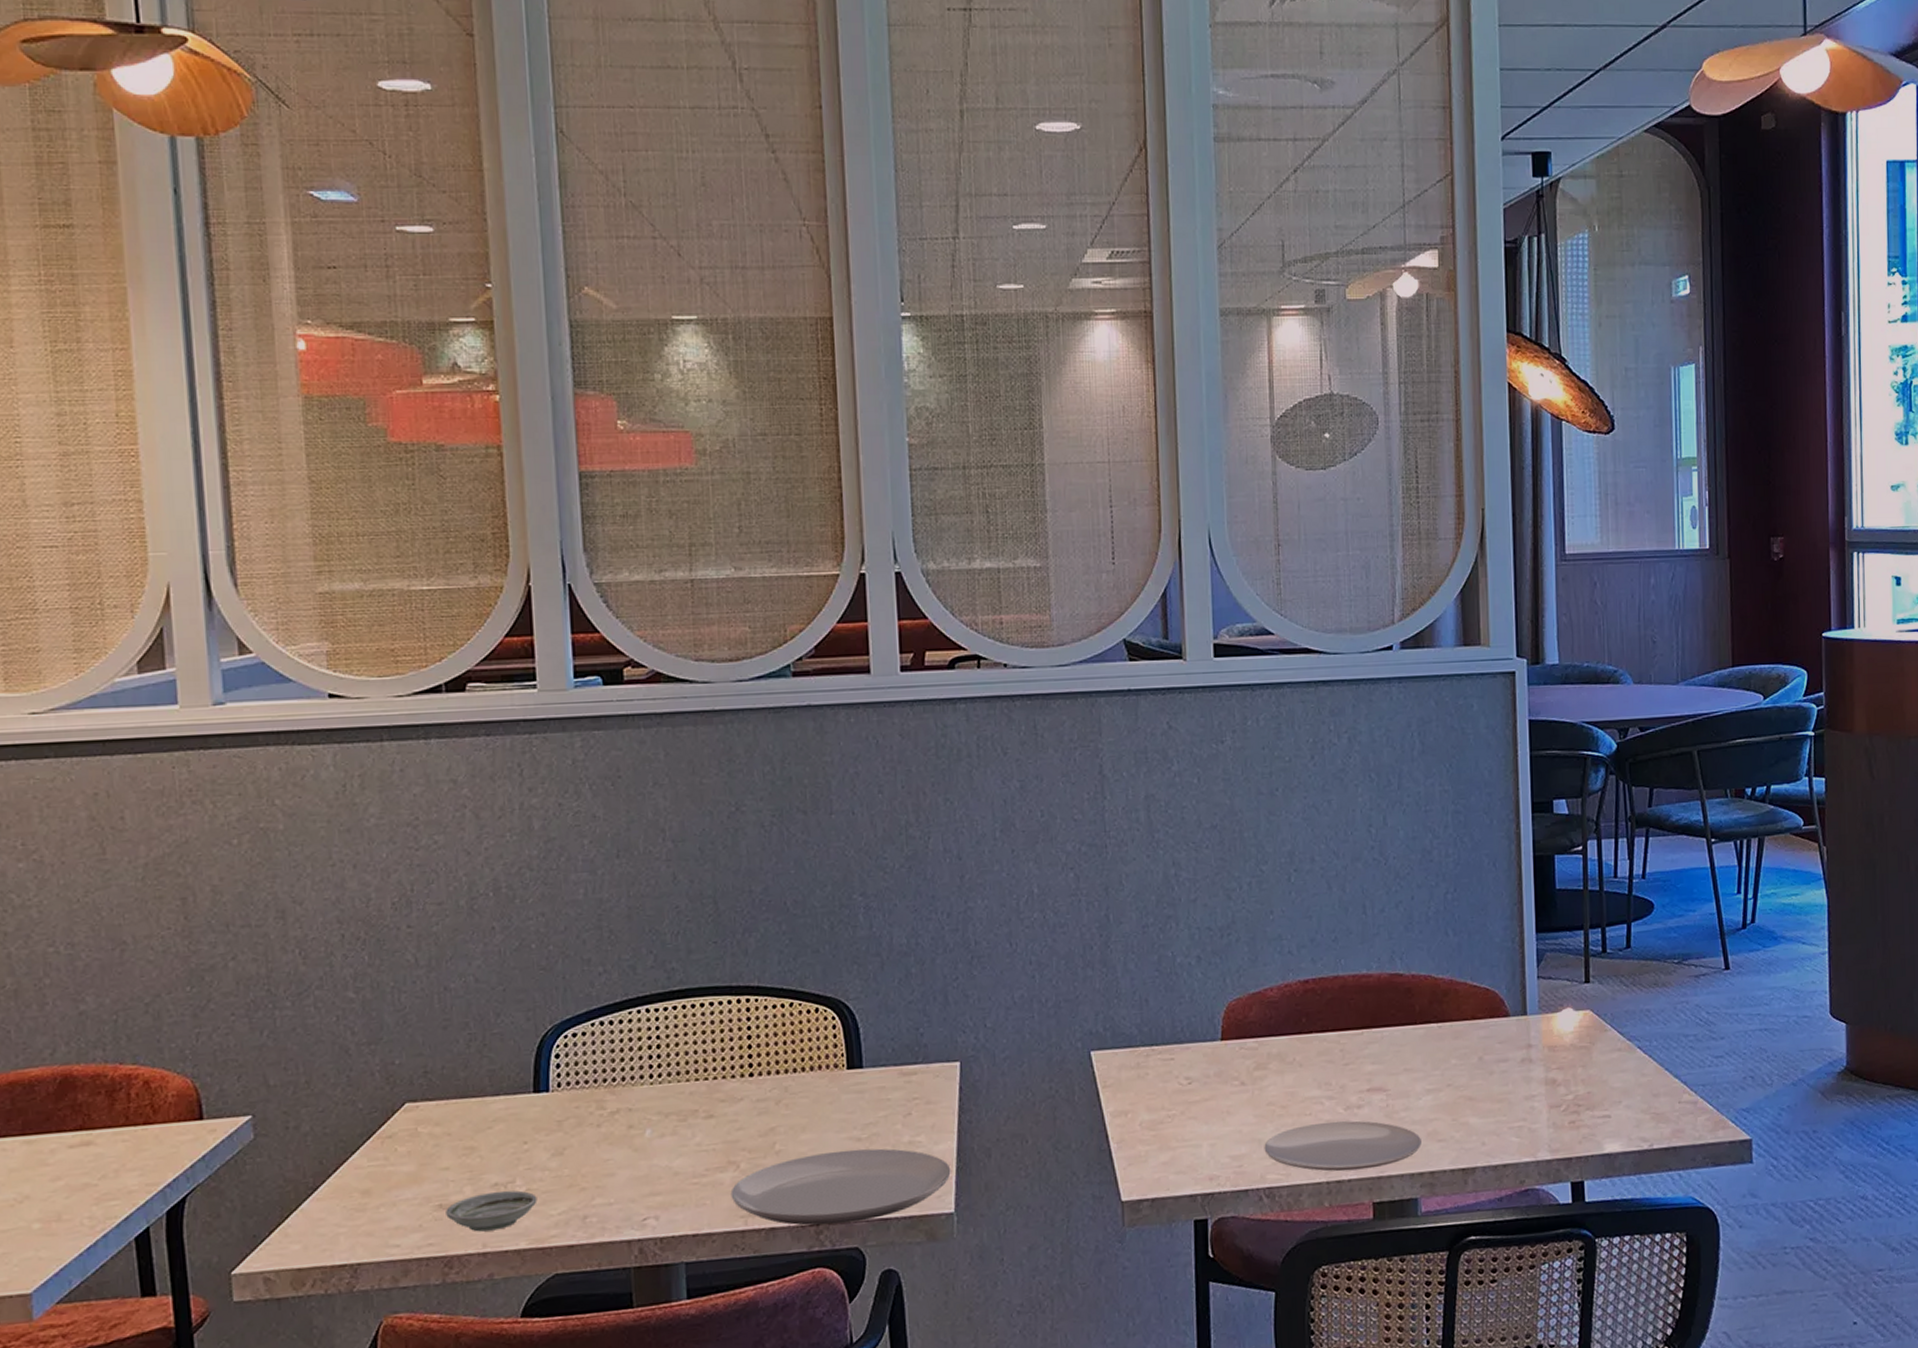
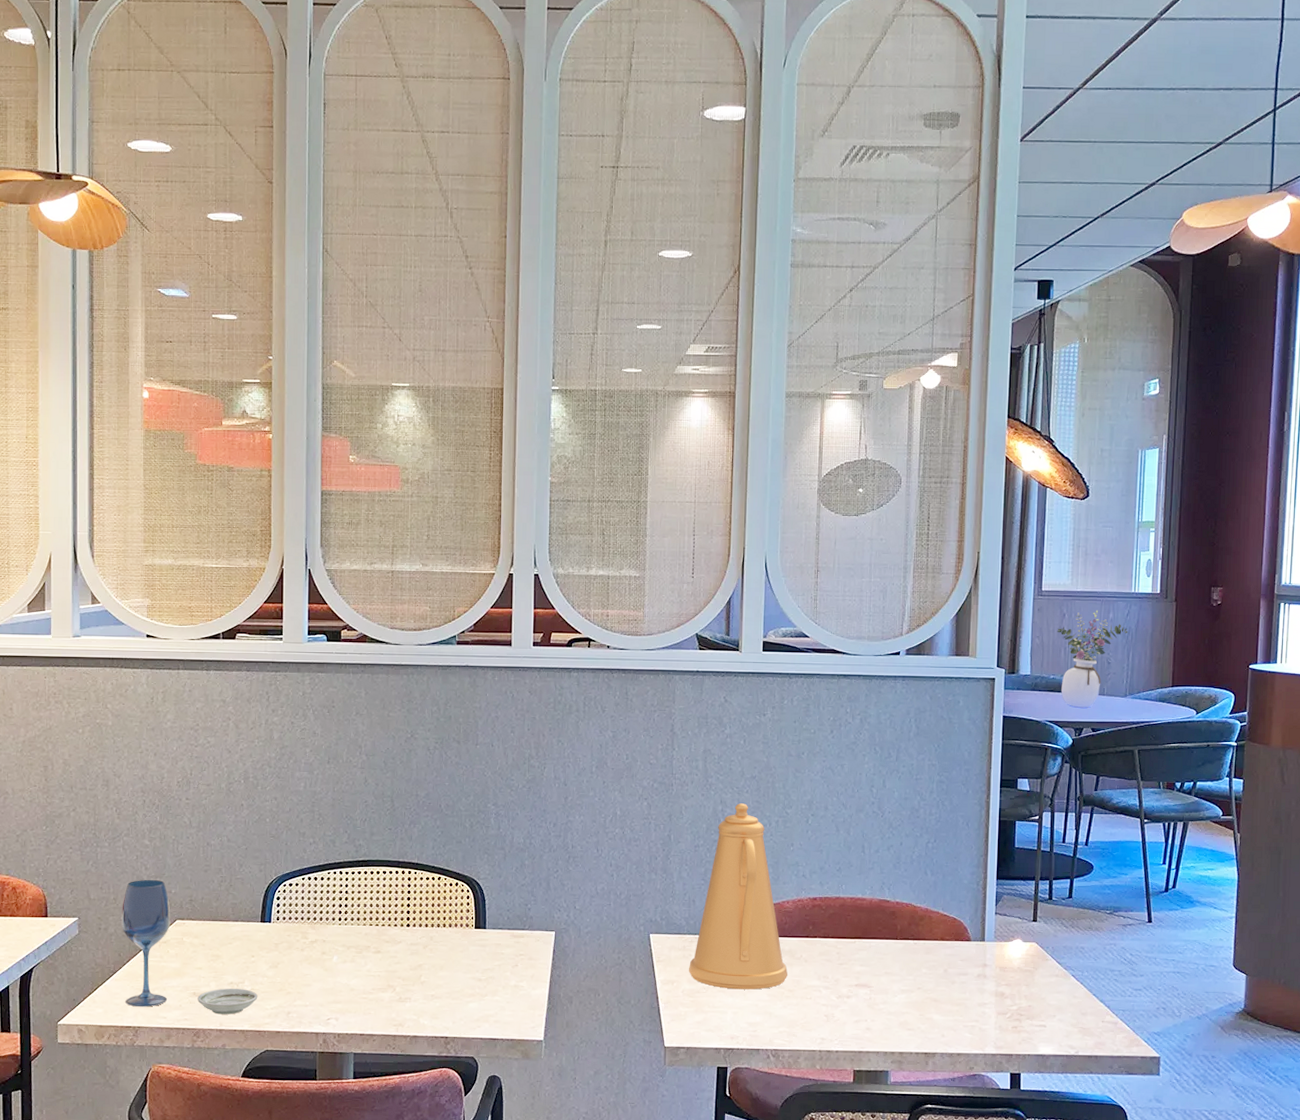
wineglass: none [319,1047,400,1236] -> present [122,879,171,1007]
plate: present [730,1148,951,1226] -> none [388,986,543,1038]
coffee pot: none [1146,863,1279,1114] -> present [689,803,788,990]
plate: present [1264,1120,1422,1172] -> none [773,1005,895,1044]
bouquet: none [1588,574,1675,703] -> present [1057,610,1128,709]

